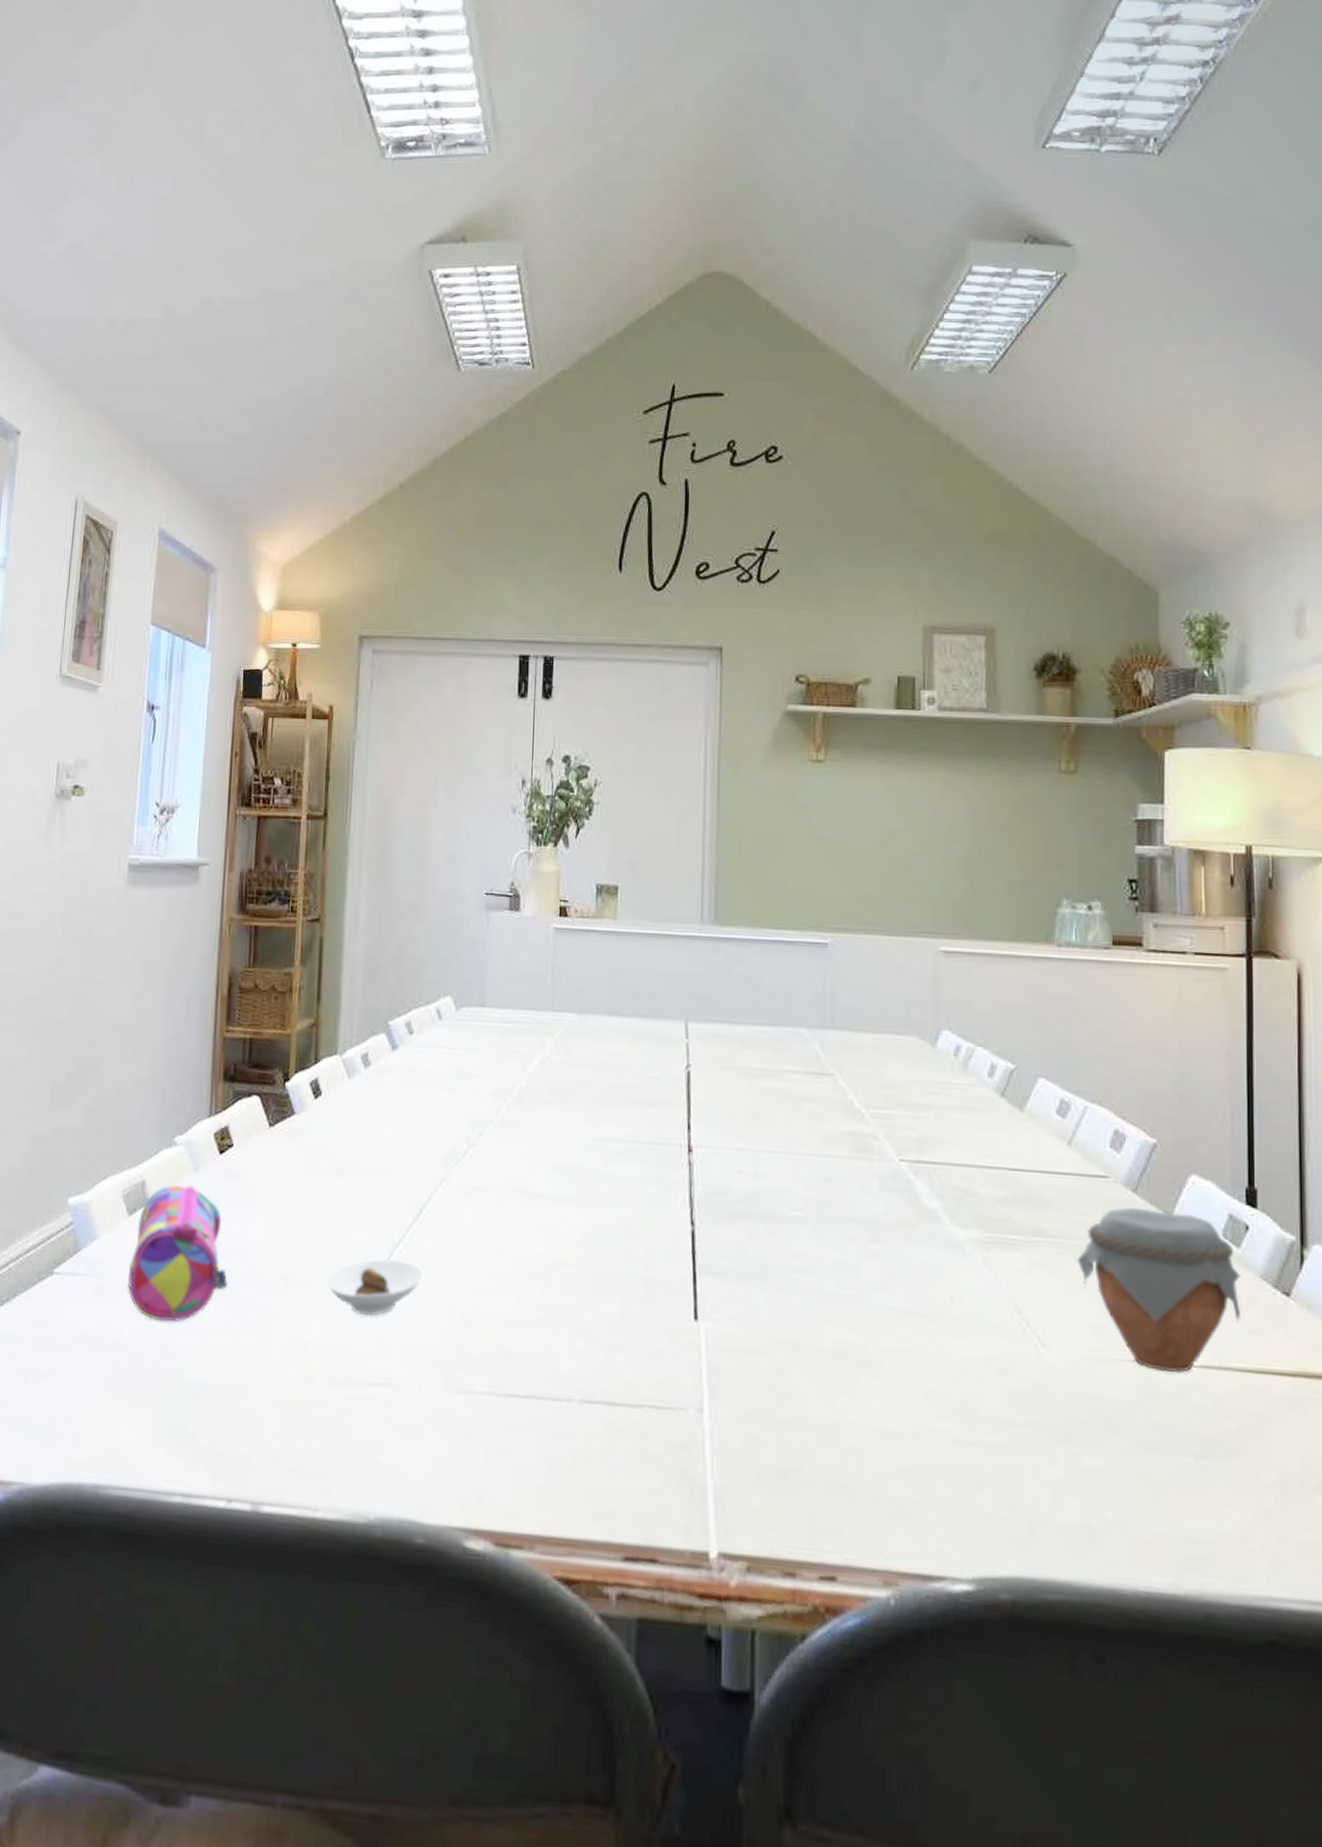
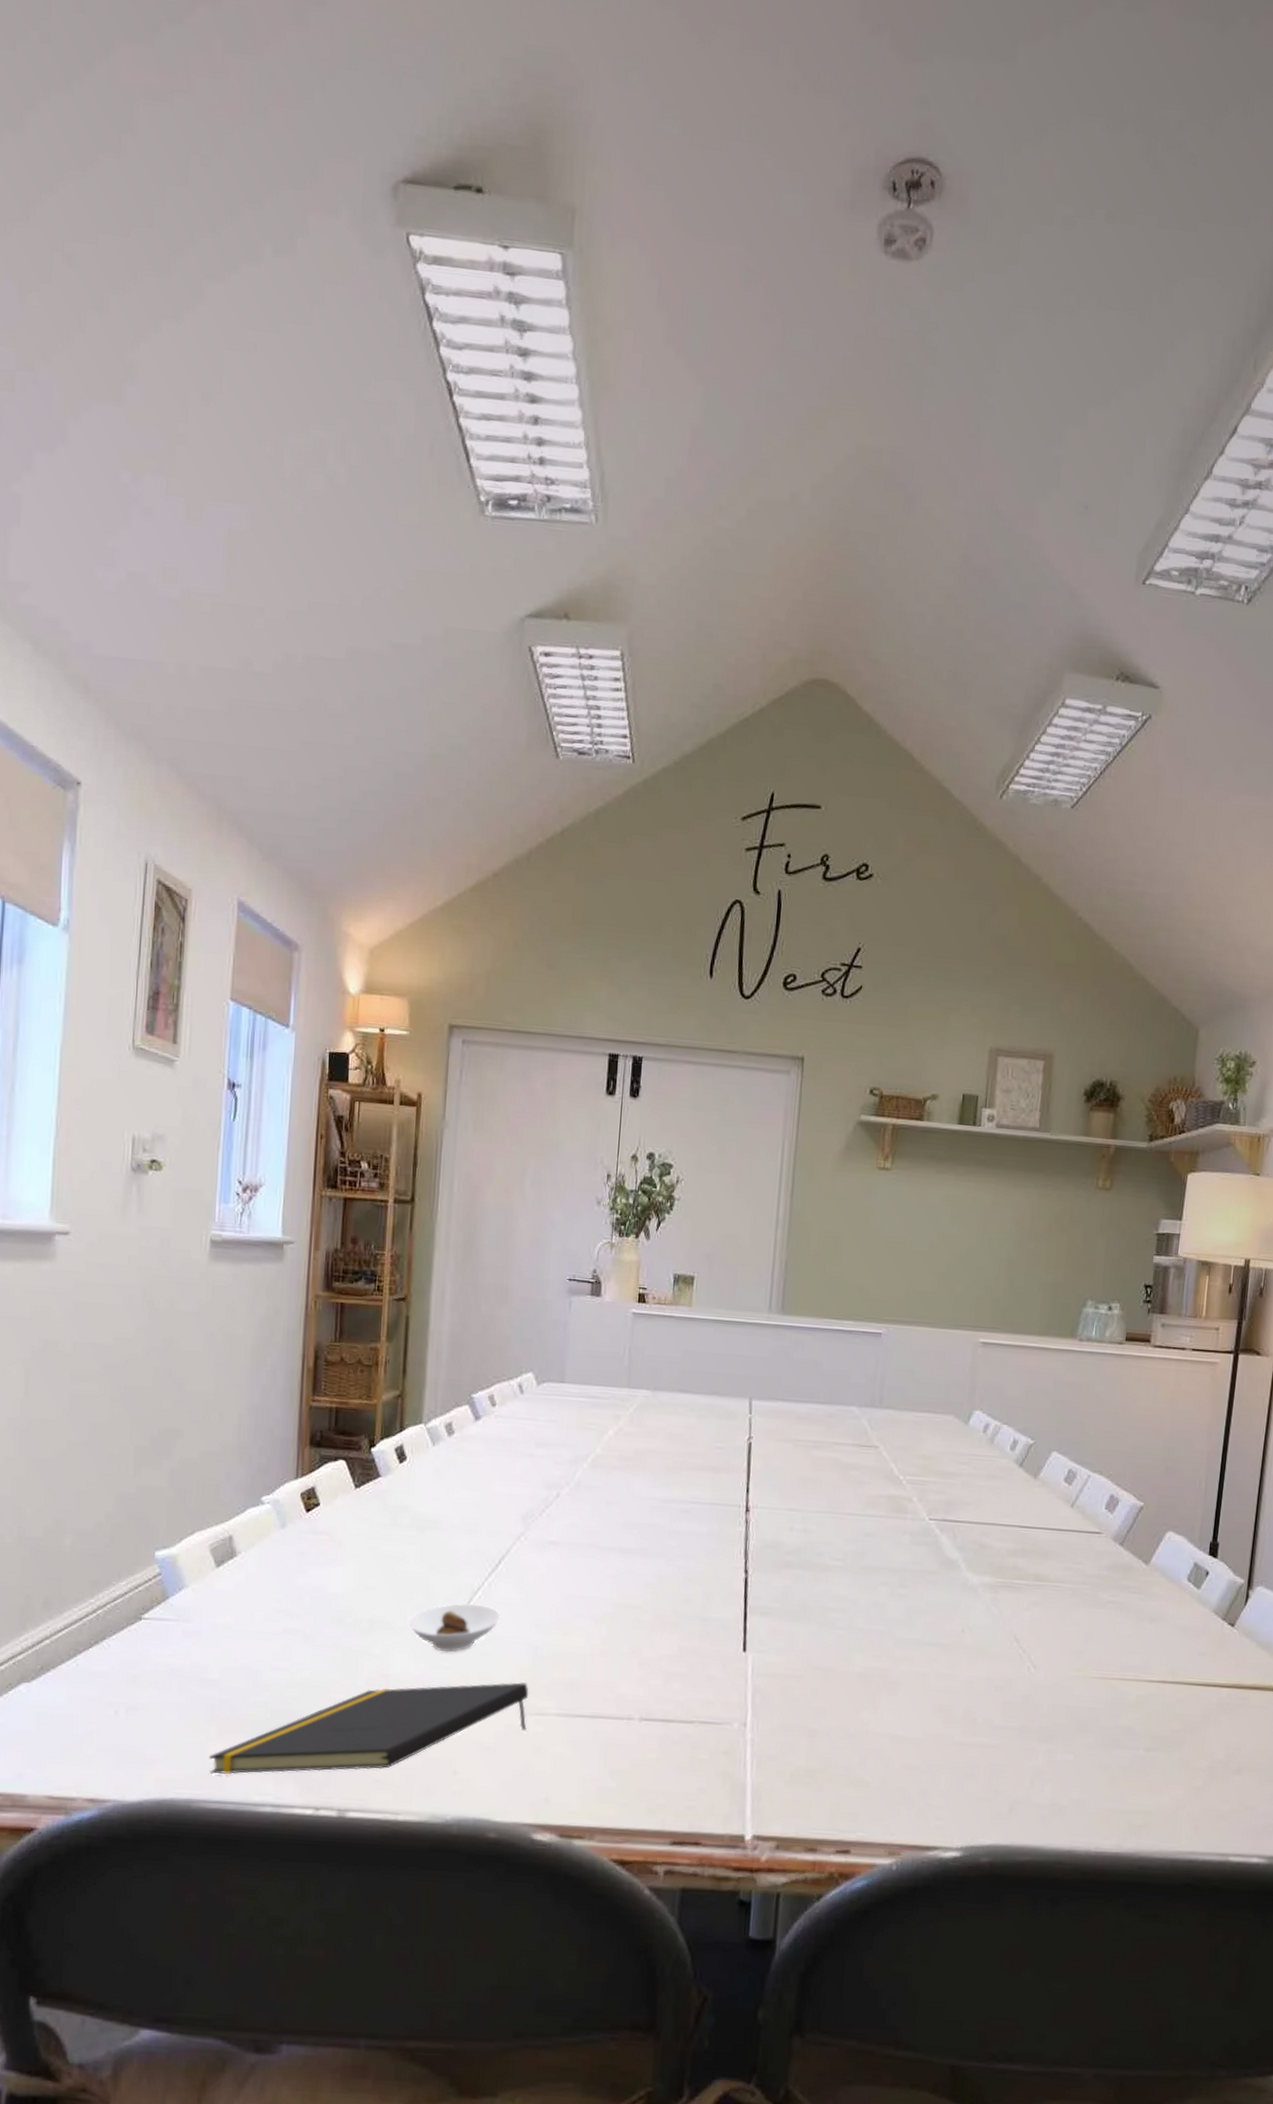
notepad: none [117,1353,456,1456] -> present [208,1682,529,1775]
pencil case: present [127,1185,228,1322] -> none [216,1540,315,1660]
jar: present [1077,1207,1241,1374] -> none [1069,1557,1198,1687]

